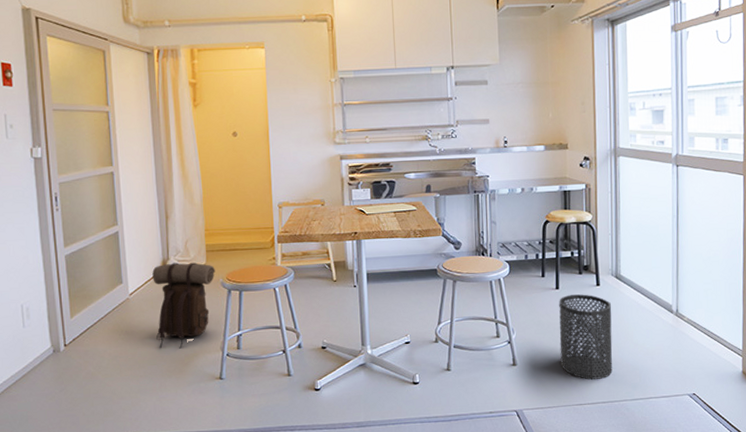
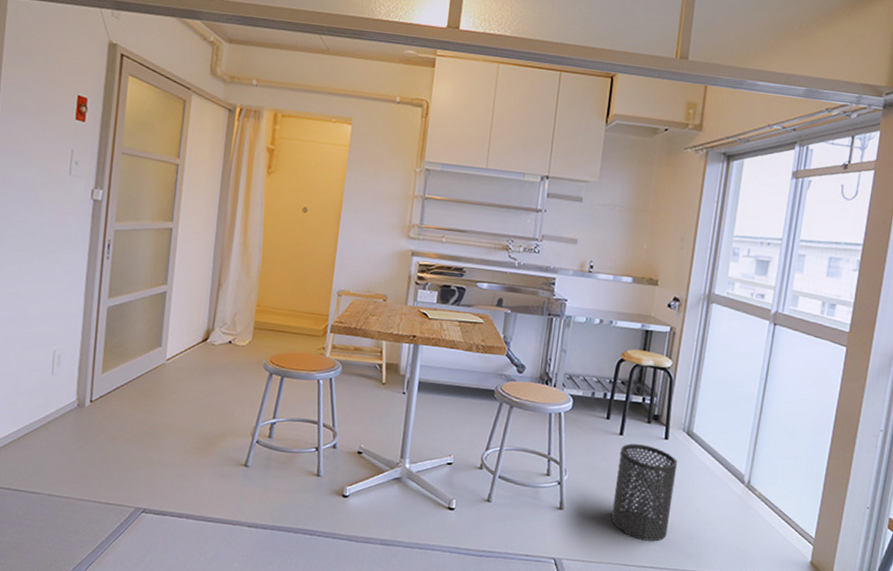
backpack: present [152,262,215,349] -> none [186,334,260,426]

